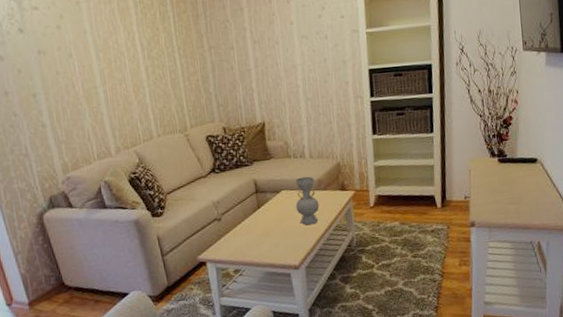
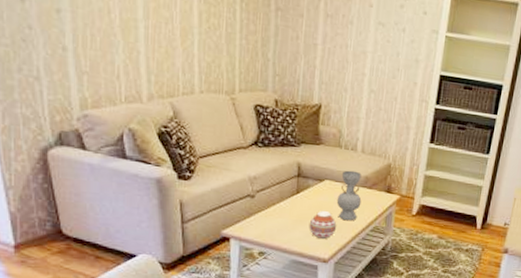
decorative ball: none [274,219,301,247] -> present [309,210,337,239]

